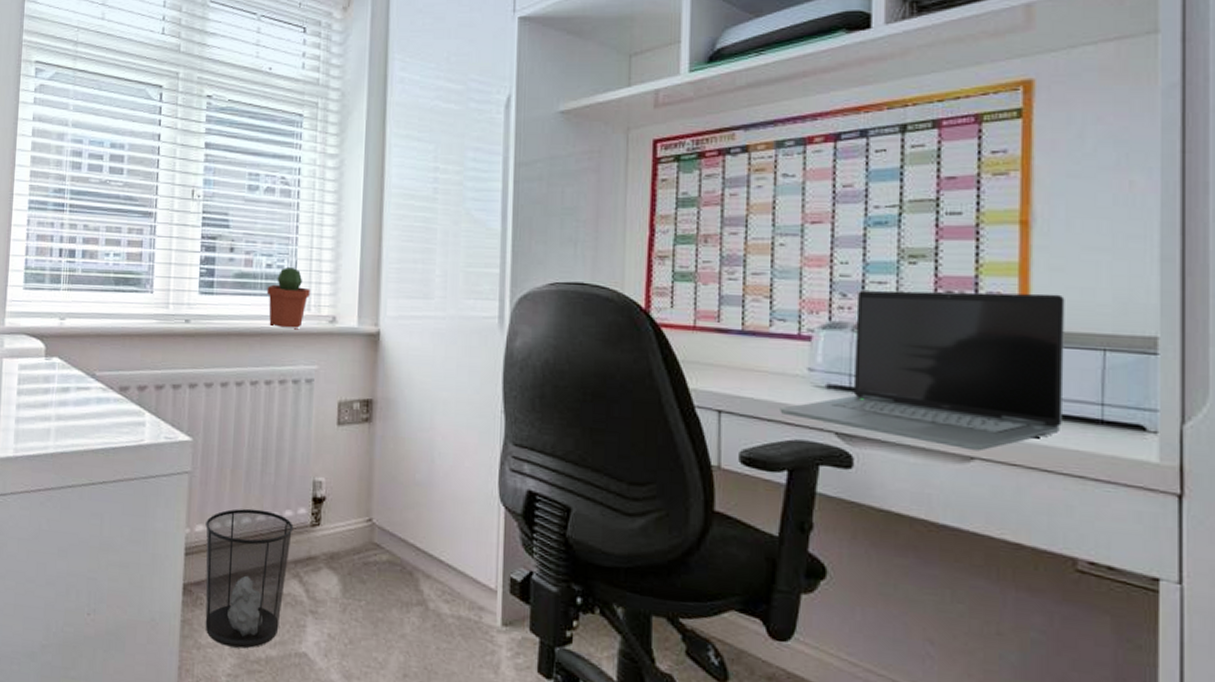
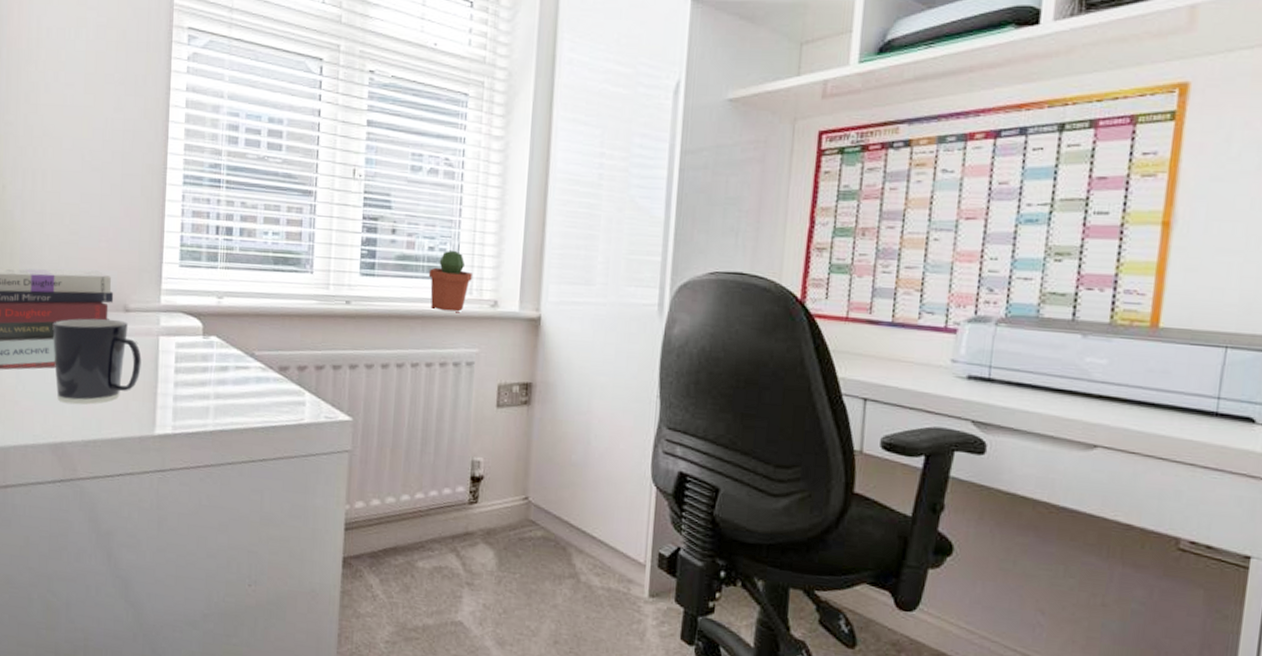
waste bin: present [205,508,294,649] -> none [364,486,452,618]
laptop: present [780,290,1065,452] -> none [922,286,1196,440]

